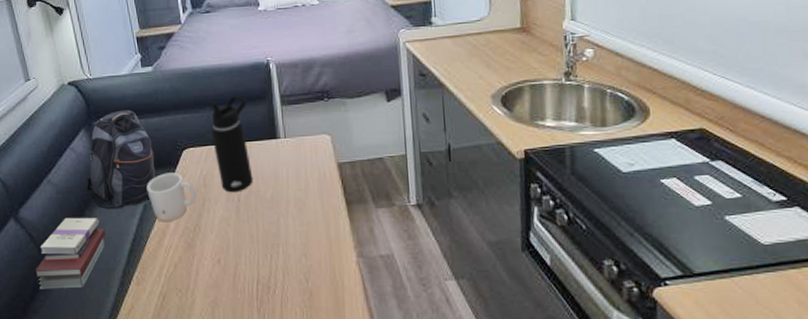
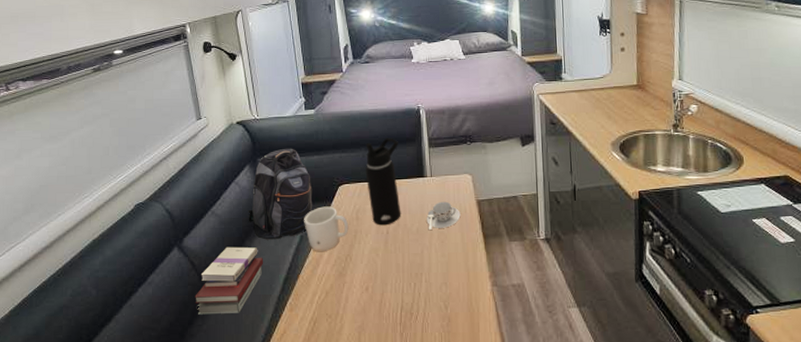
teacup: none [281,165,320,198] -> present [426,201,461,231]

